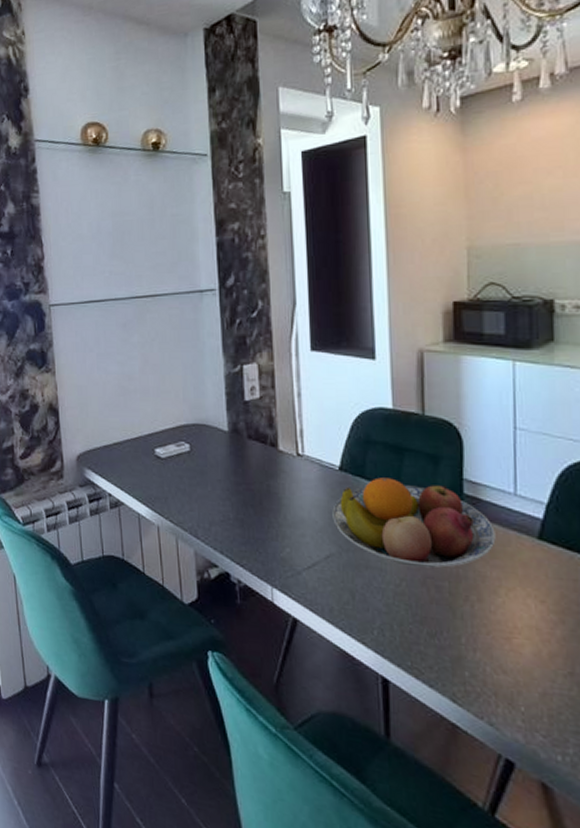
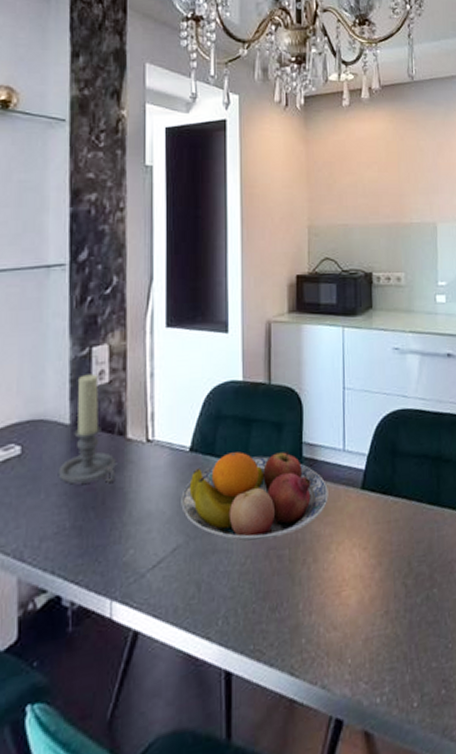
candle holder: none [220,389,270,487] -> present [57,374,116,484]

